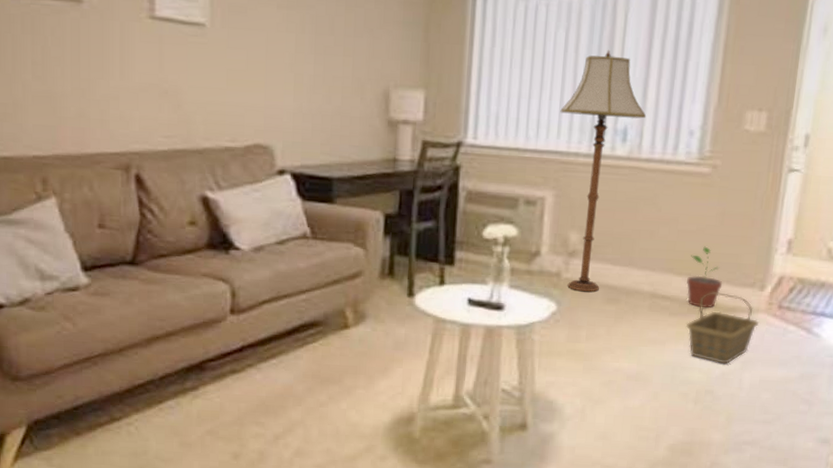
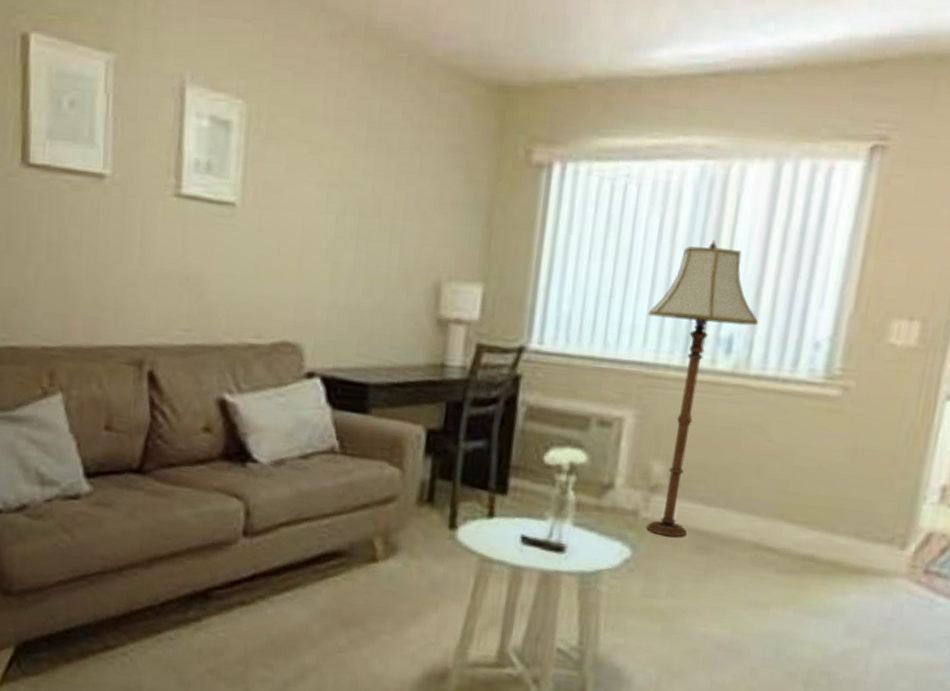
basket: present [685,292,759,364] -> none [797,546,896,640]
potted plant: present [687,246,723,308] -> none [801,488,850,567]

